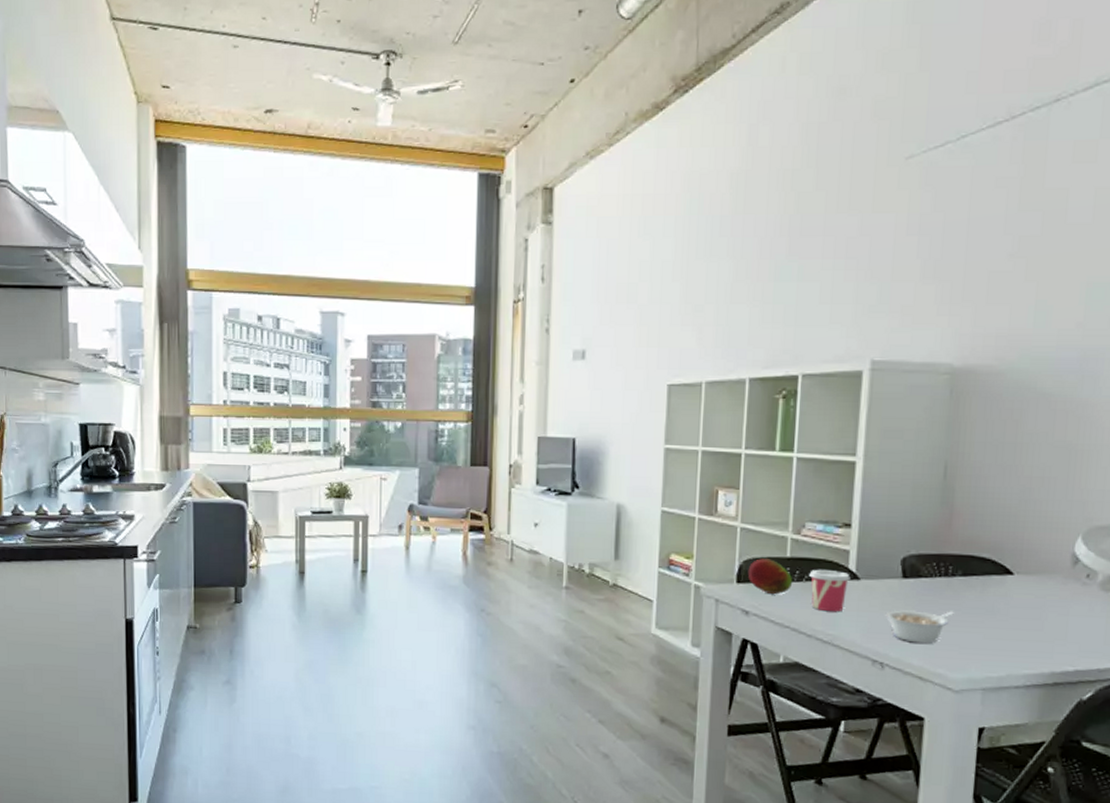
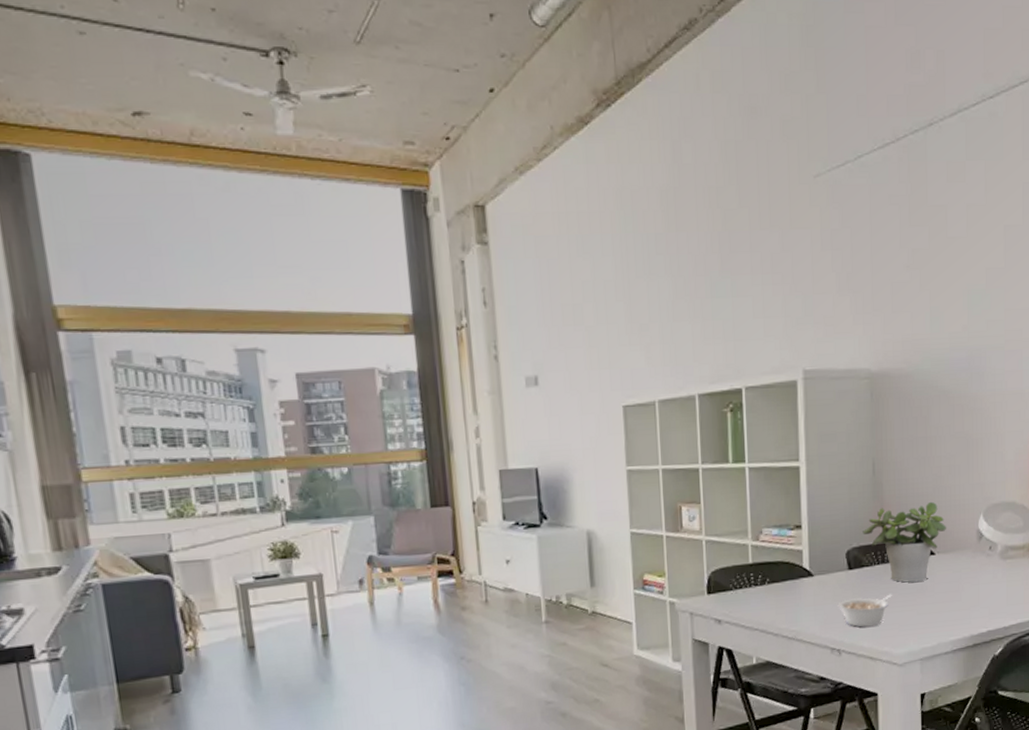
fruit: present [747,558,793,595] -> none [716,567,757,601]
cup: present [809,569,852,612] -> none [770,570,807,610]
potted plant: none [924,515,1033,602] -> present [862,501,947,583]

